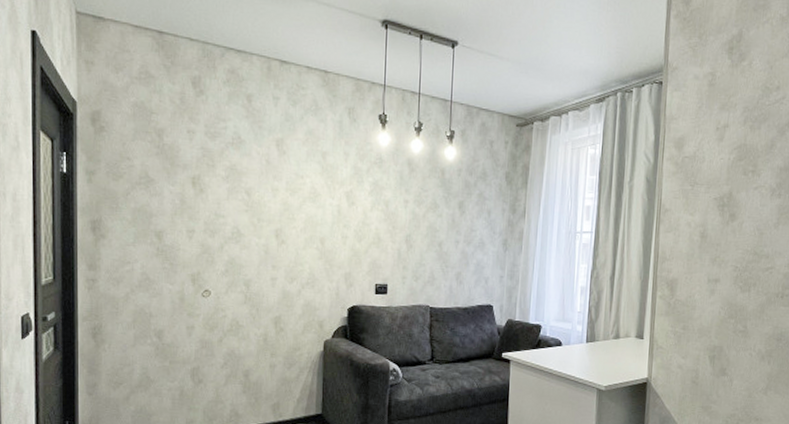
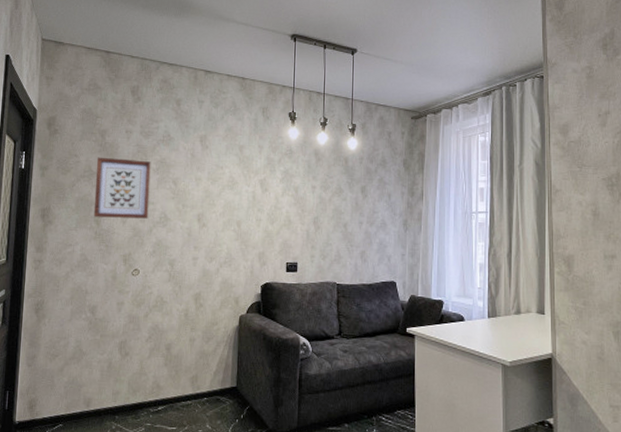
wall art: none [154,161,219,234] -> present [93,157,151,219]

